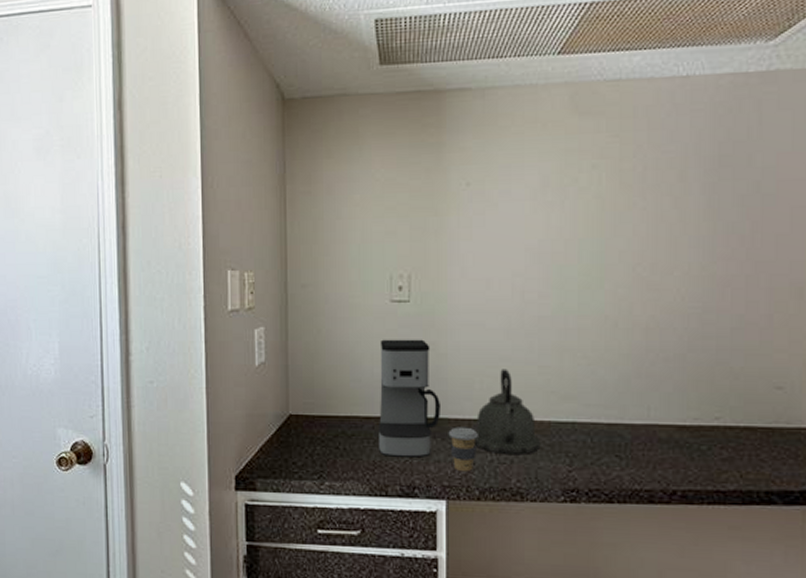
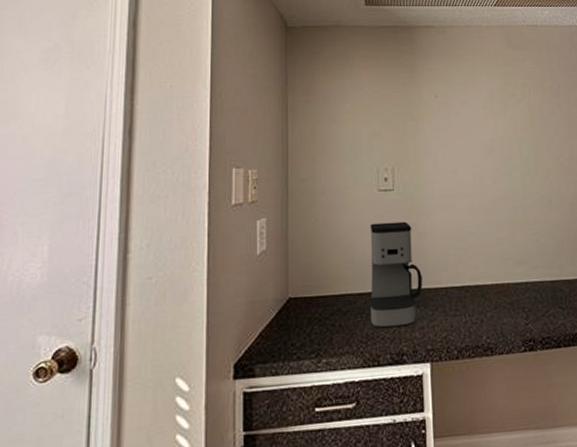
coffee cup: present [448,426,478,472] -> none [429,294,454,335]
kettle: present [473,369,541,456] -> none [450,242,504,316]

